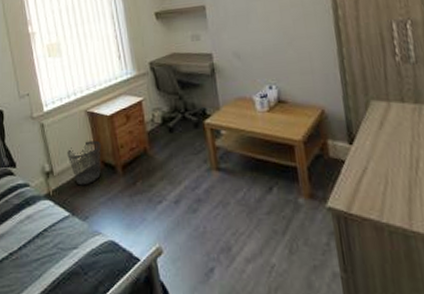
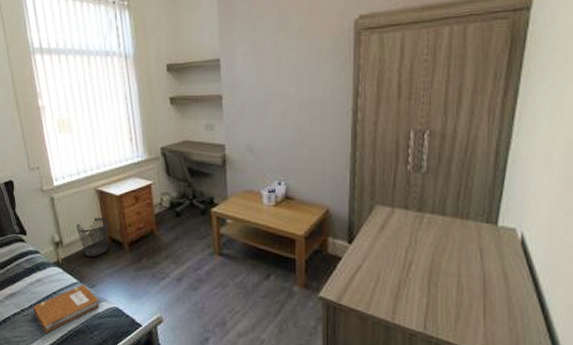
notebook: none [22,217,94,279] -> present [33,284,100,334]

